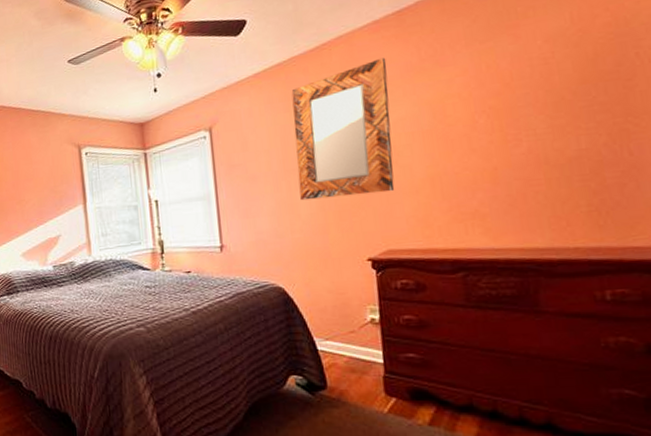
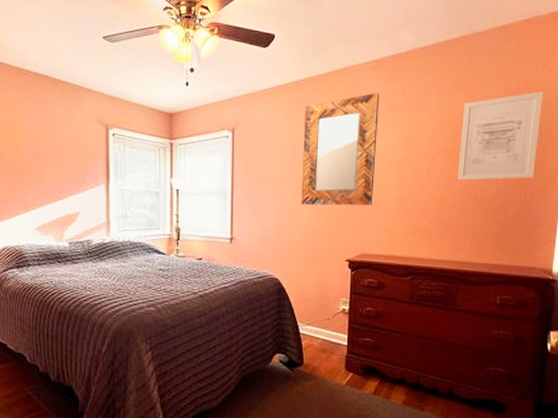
wall art: none [509,10,640,145] -> present [457,92,543,181]

